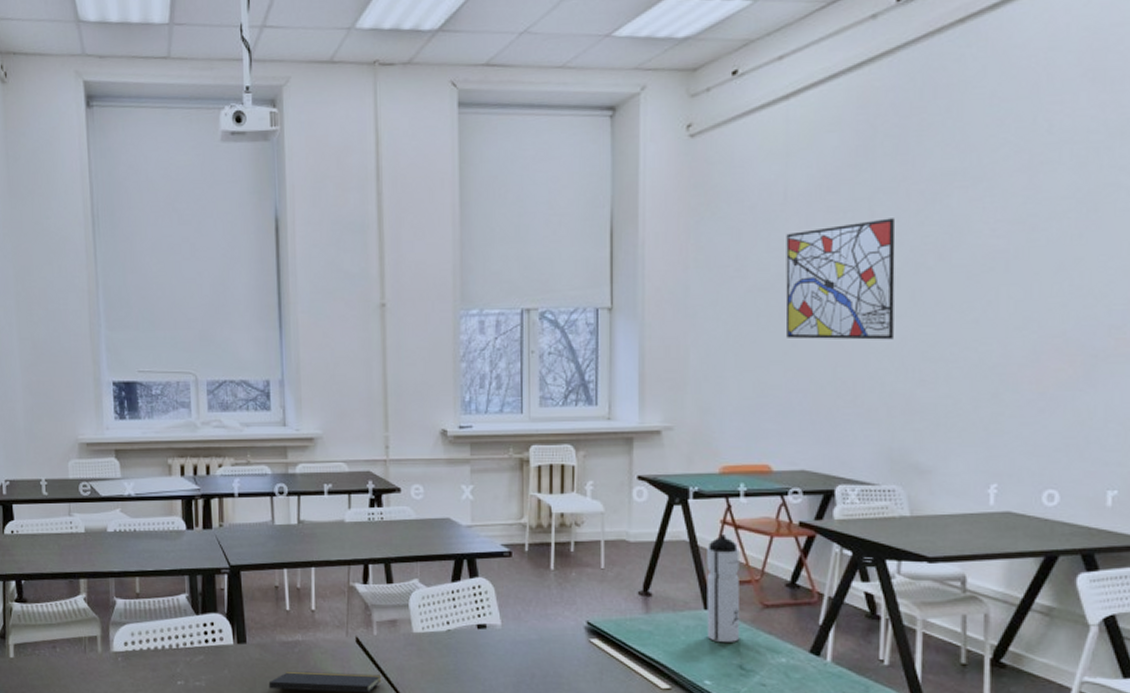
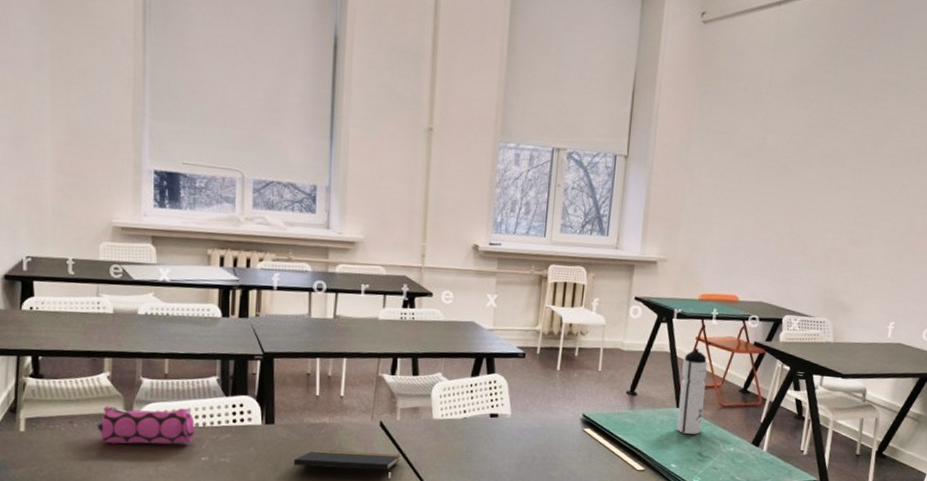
pencil case: none [77,627,169,669] -> present [97,404,195,445]
wall art: present [785,218,896,340] -> none [760,111,846,206]

